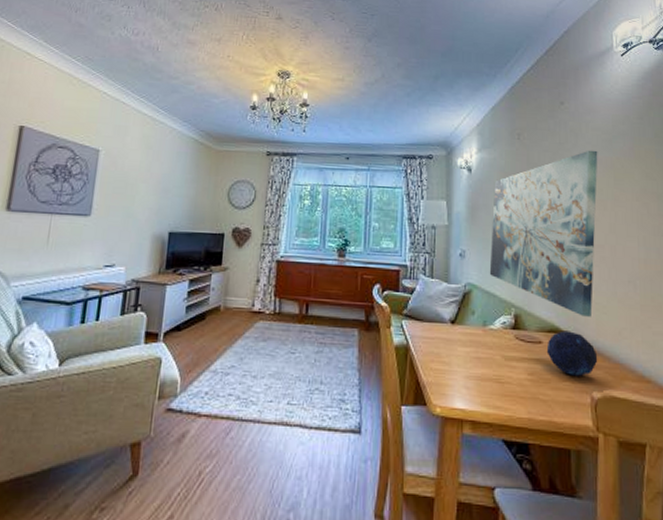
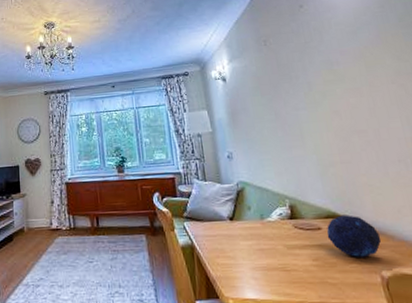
wall art: present [489,150,598,317] -> none [249,43,367,200]

